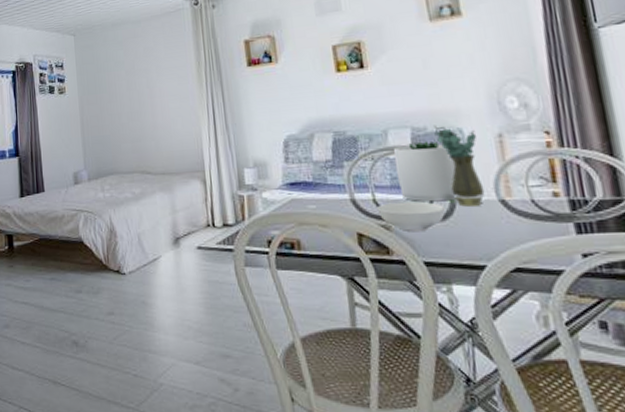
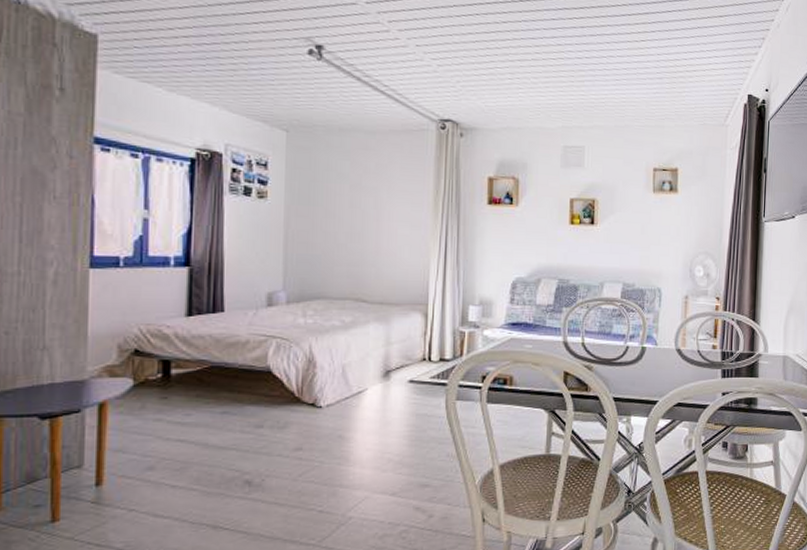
bowl: present [377,201,446,232] -> none [584,346,637,373]
planter: present [393,141,456,202] -> none [604,295,650,348]
vase: present [433,125,485,208] -> none [640,283,670,354]

